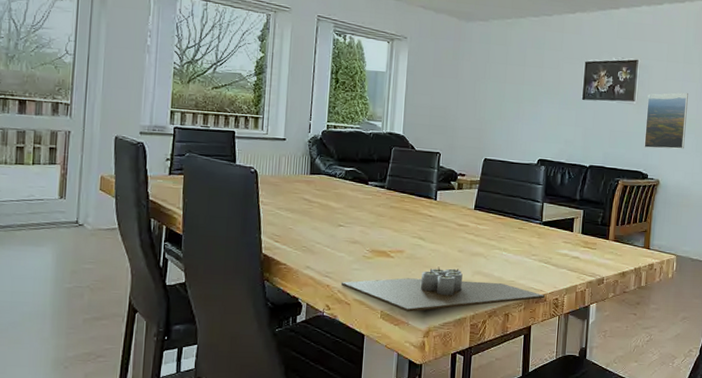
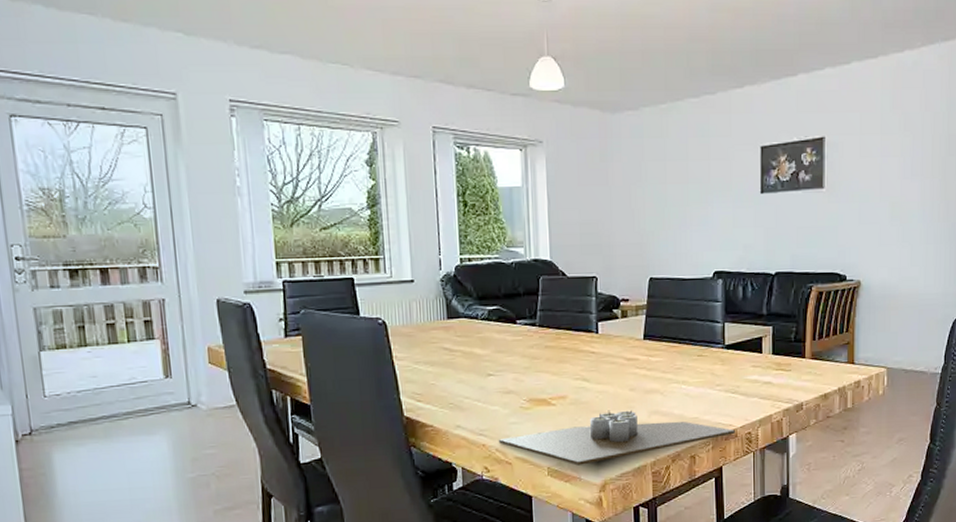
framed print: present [644,92,688,149] -> none [839,170,889,245]

